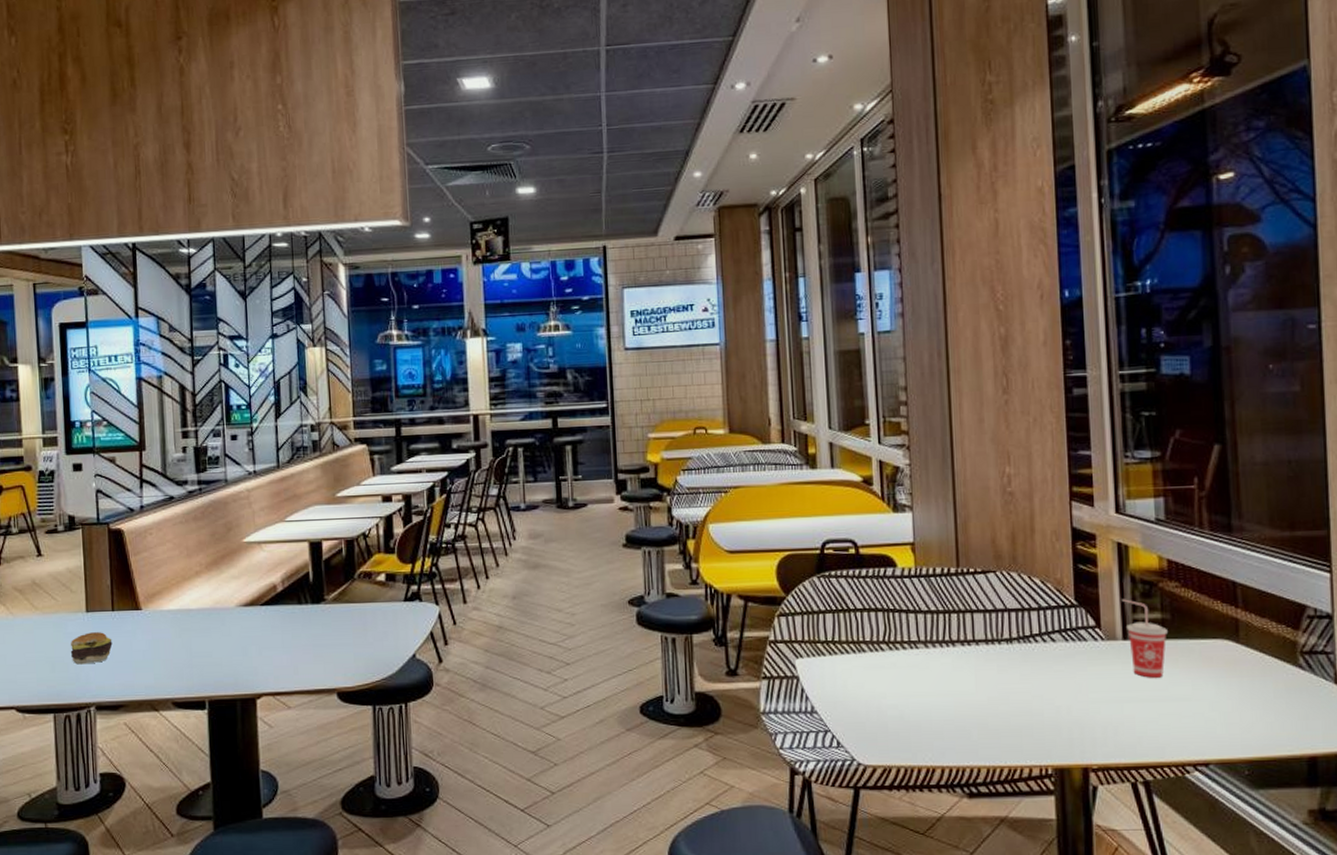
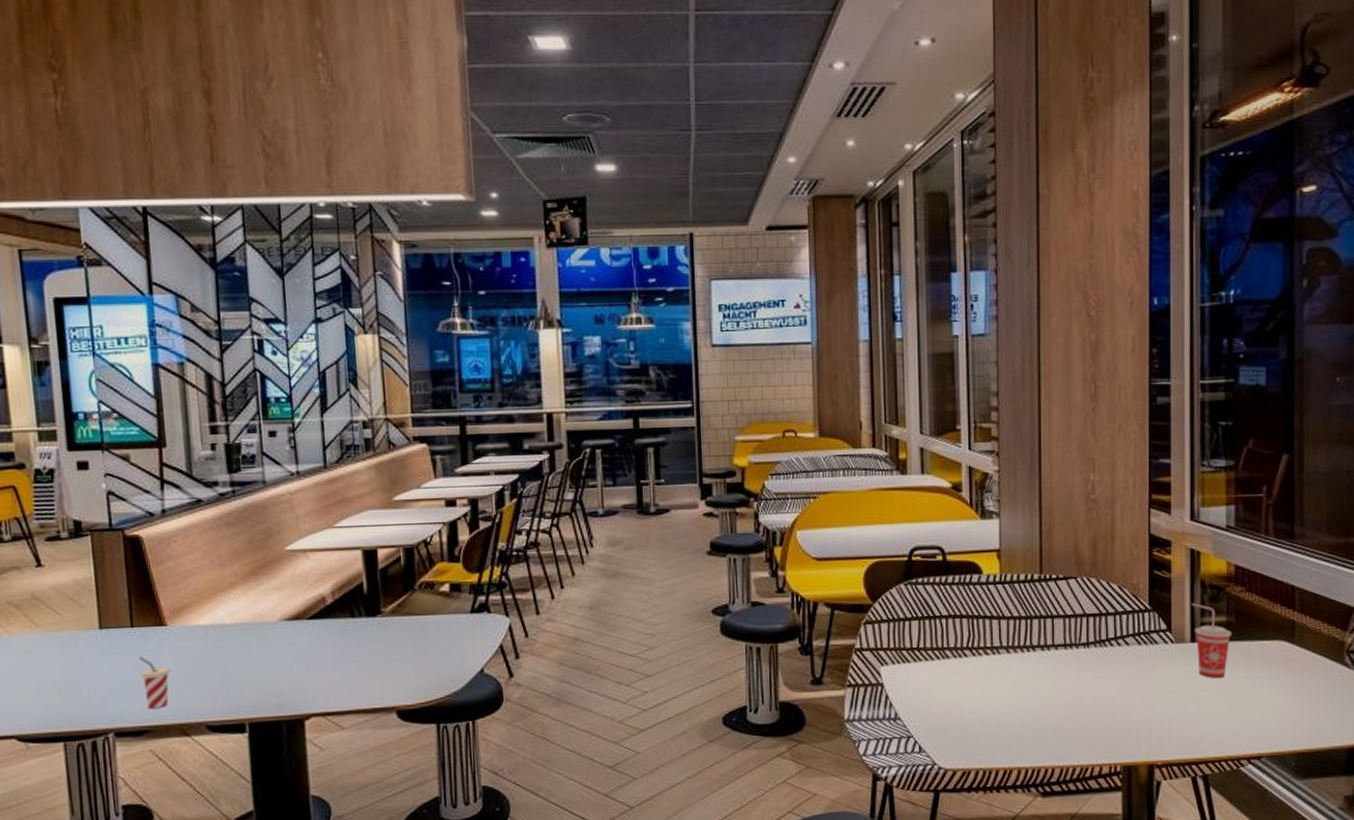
burger: present [70,632,113,665] -> none [81,651,133,687]
beverage cup: none [117,638,144,685] -> present [138,657,171,708]

